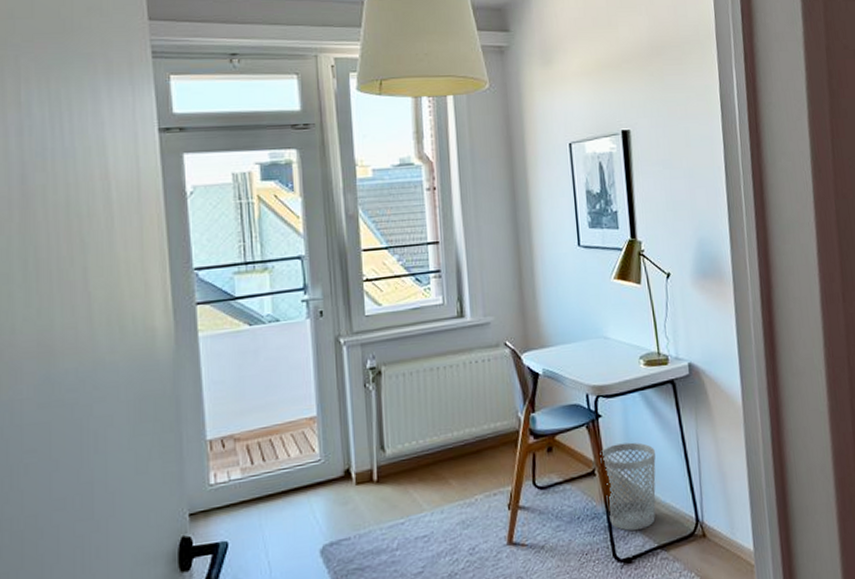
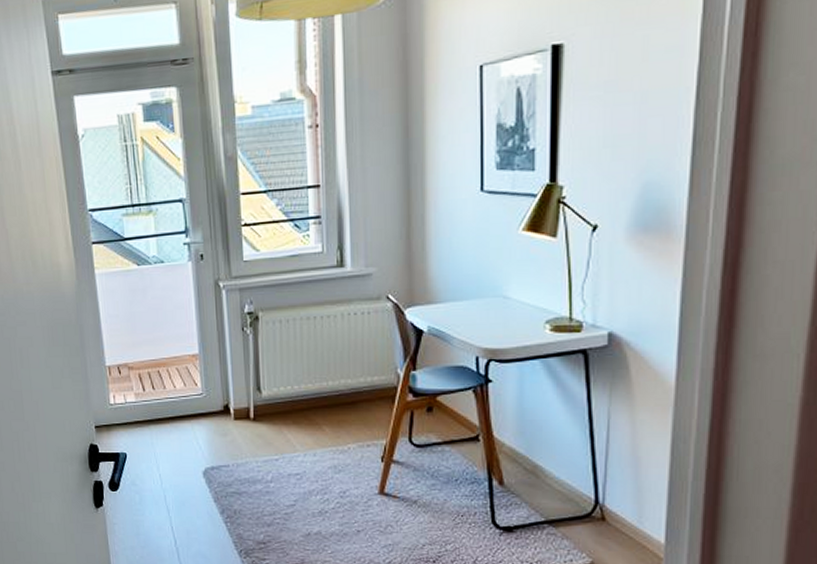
wastebasket: present [600,442,656,531] -> none [486,412,554,501]

